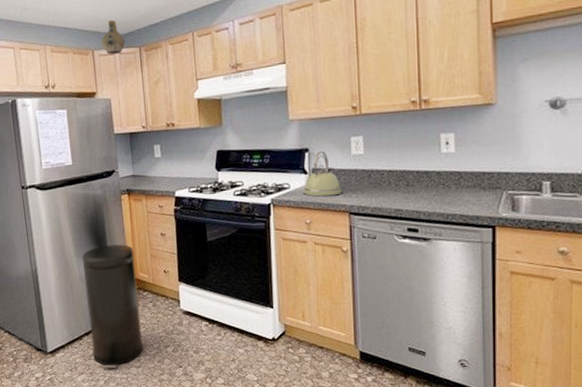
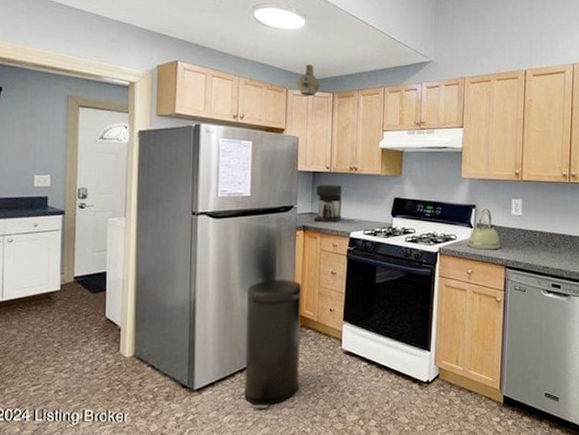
coffee maker: none [135,143,165,185] -> present [313,184,342,223]

